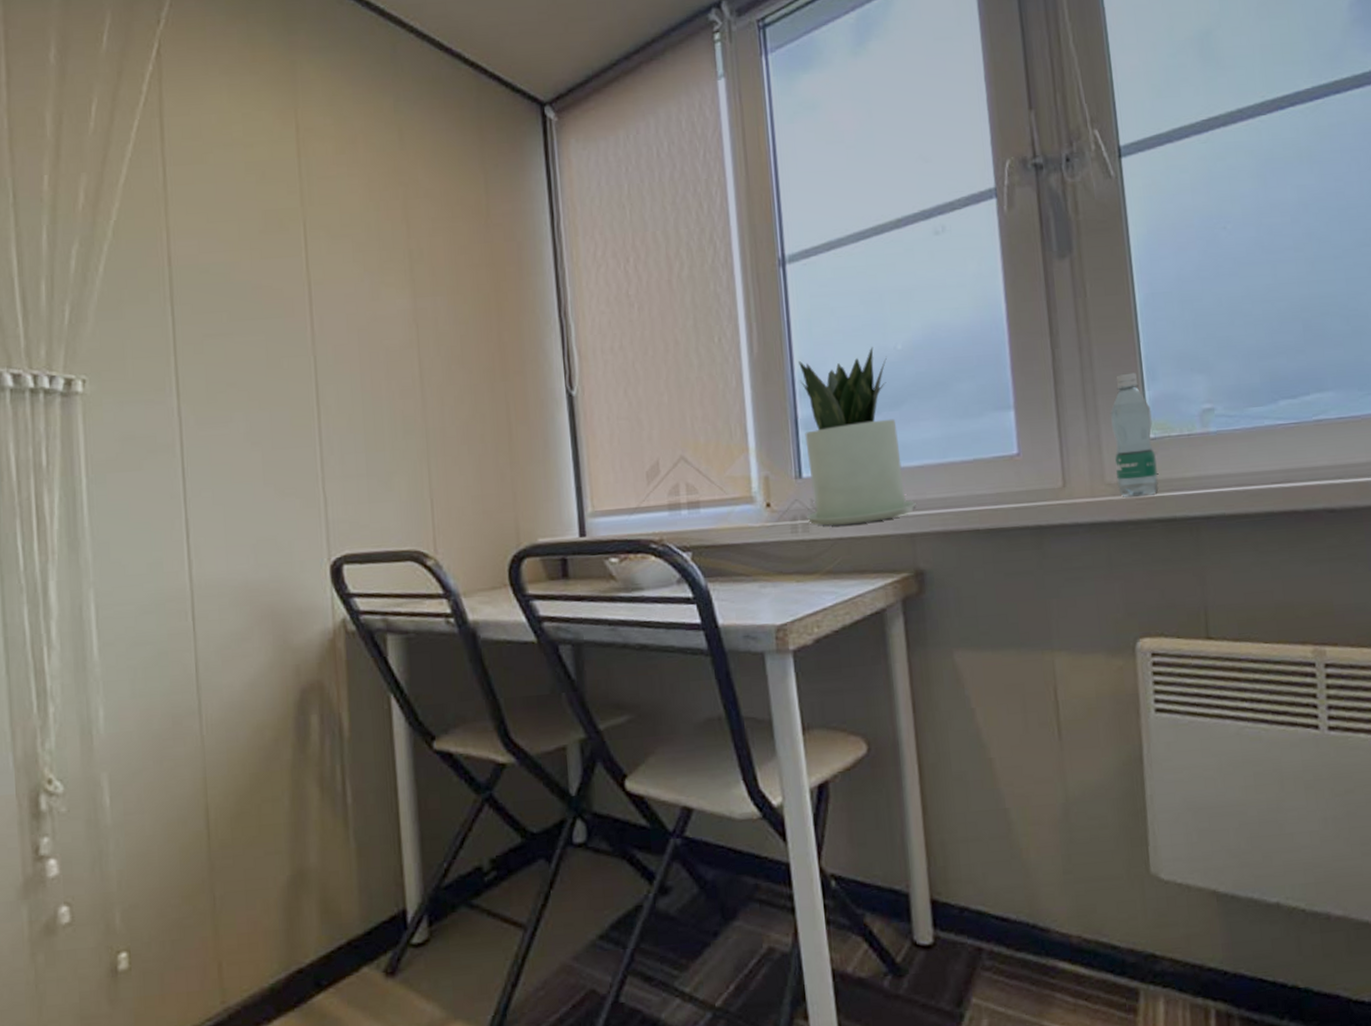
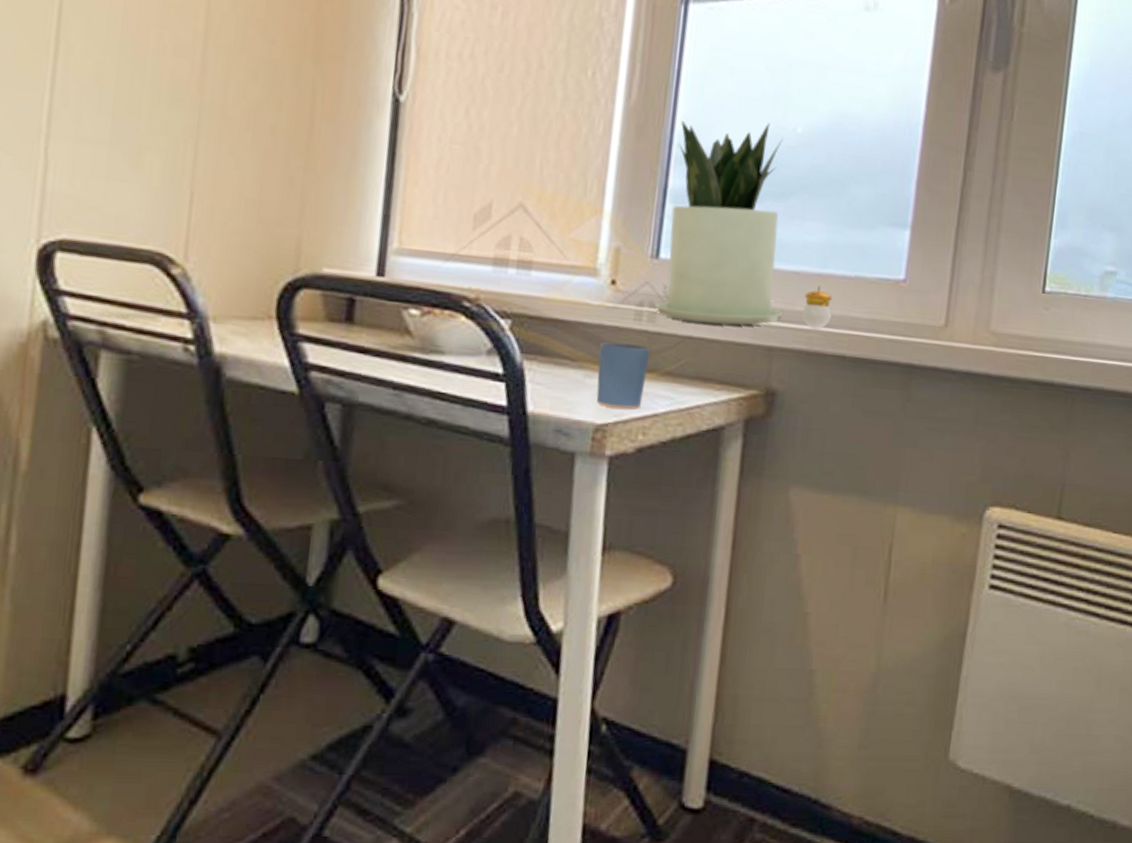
mug: none [766,553,812,610] -> present [596,342,651,410]
candle: none [932,473,960,512] -> present [801,285,833,330]
bottle: present [1109,372,1159,498] -> none [1001,215,1053,355]

